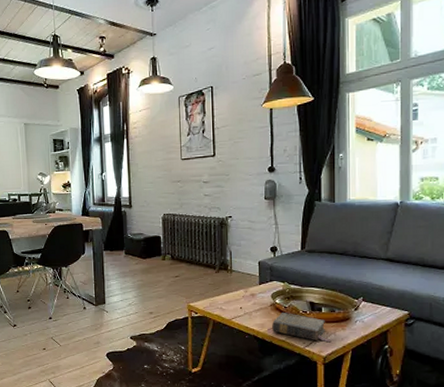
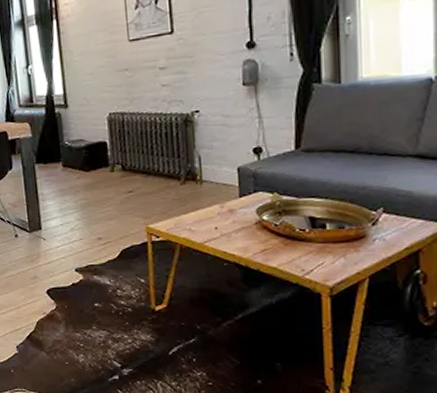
book: present [272,312,333,343] -> none [258,231,342,269]

